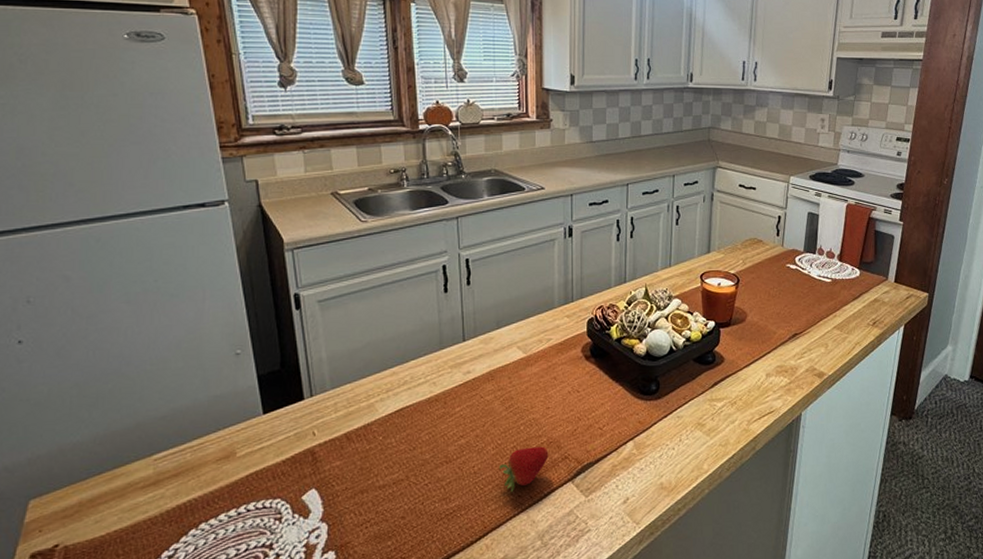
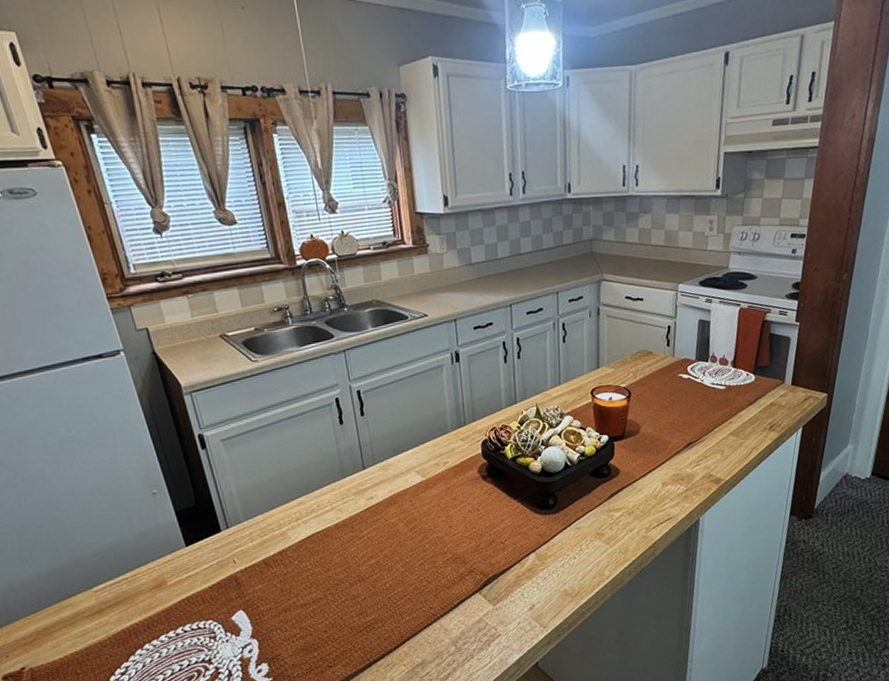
fruit: present [498,446,549,492] -> none [408,562,455,605]

